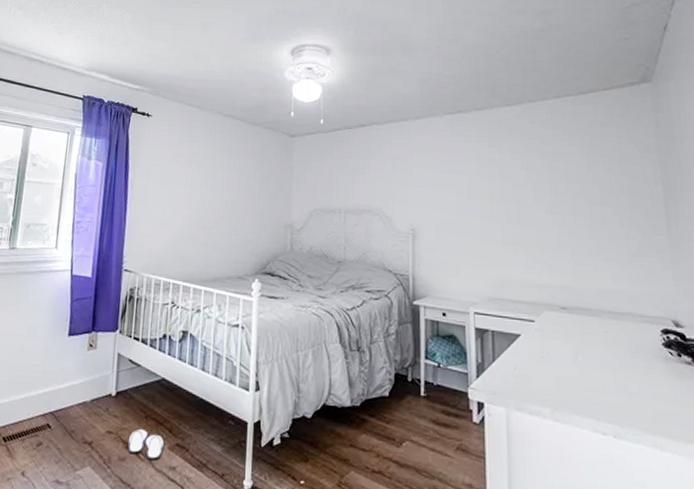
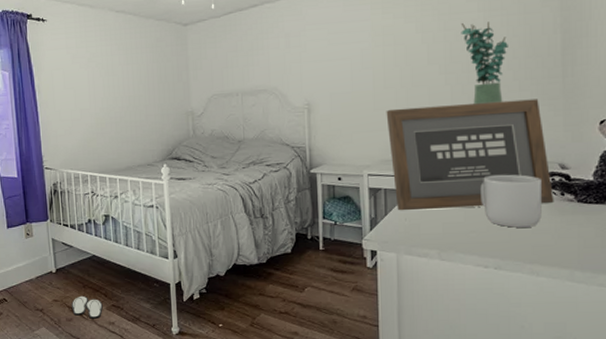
picture frame: none [493,244,672,364] -> present [386,99,554,211]
vase: none [565,165,612,249] -> present [460,21,508,105]
mug: none [593,326,660,390] -> present [480,174,542,228]

